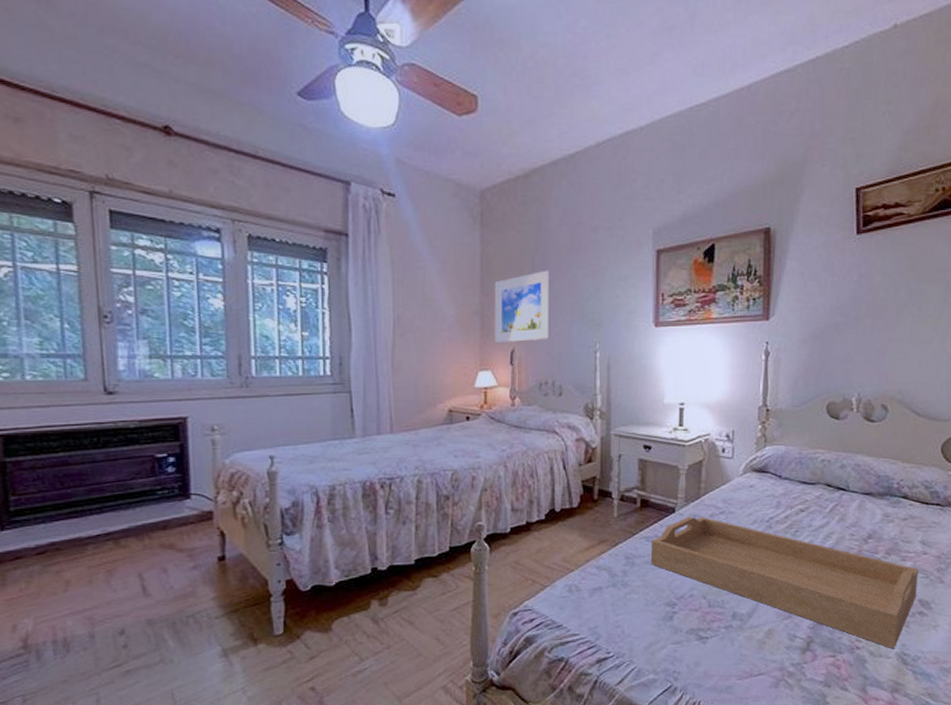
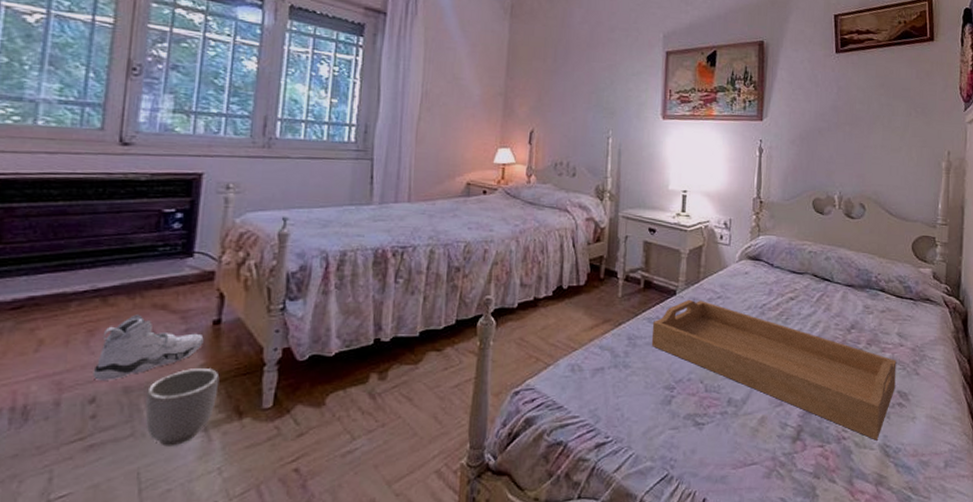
sneaker: none [118,554,212,615] -> present [92,314,204,380]
planter: none [168,600,232,671] -> present [145,367,220,446]
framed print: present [494,270,550,344] -> none [515,60,571,124]

